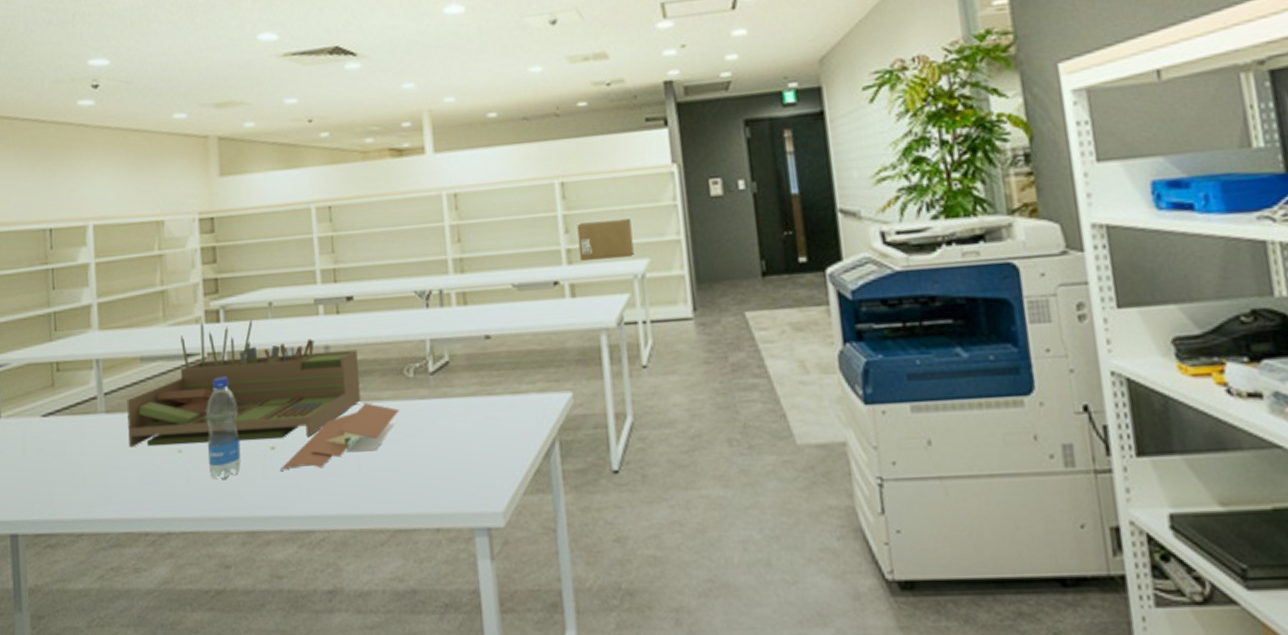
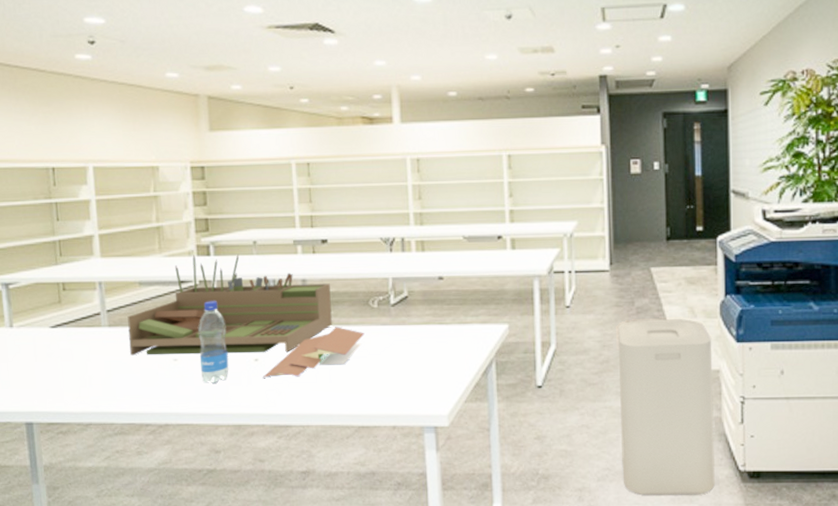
box: present [577,219,634,261] -> none [519,188,565,220]
trash can: none [710,376,855,617] -> present [618,319,715,496]

